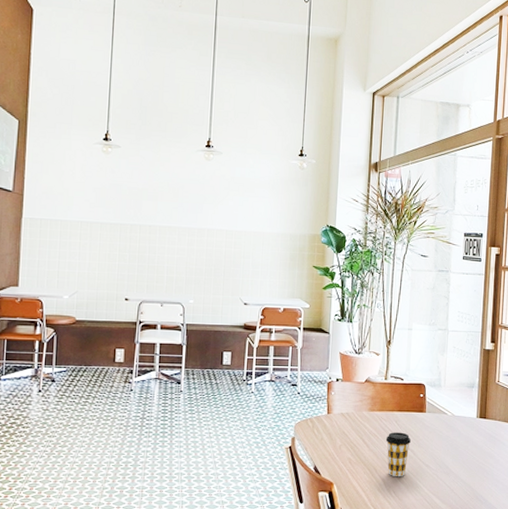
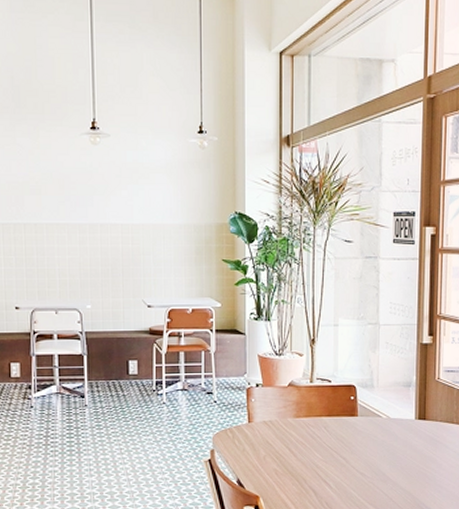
coffee cup: present [385,432,411,477] -> none [314,439,342,488]

